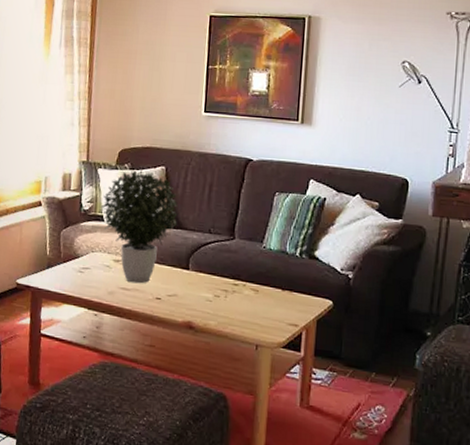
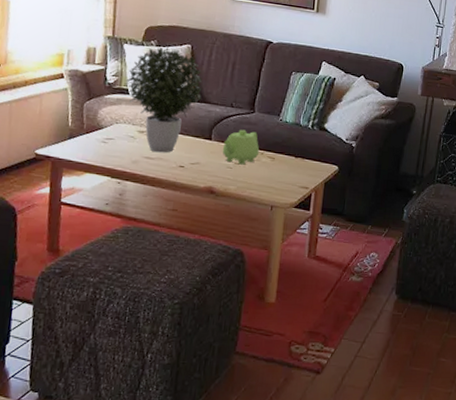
teapot: none [200,258,242,298] -> present [222,129,260,165]

